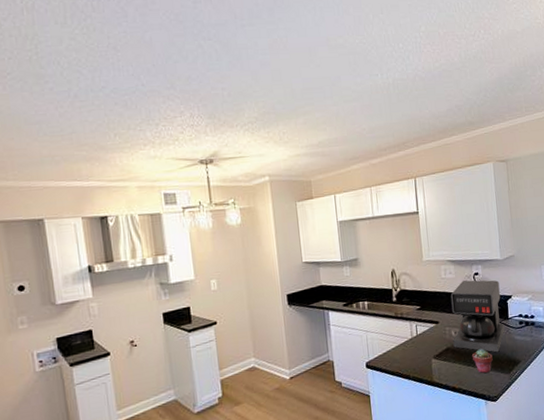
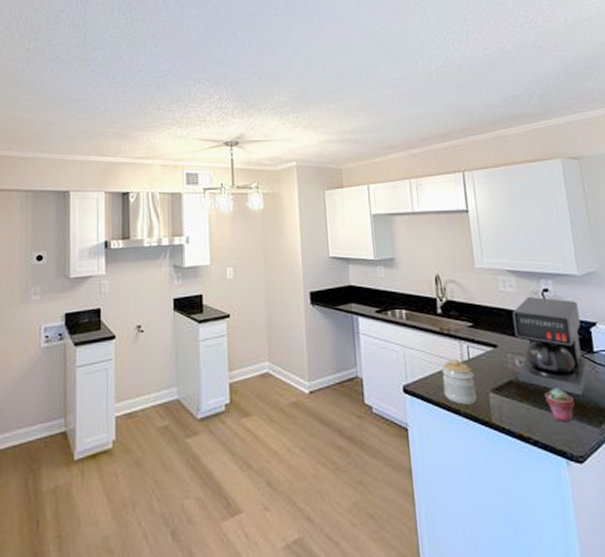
jar: none [396,336,422,371] -> present [441,359,477,405]

